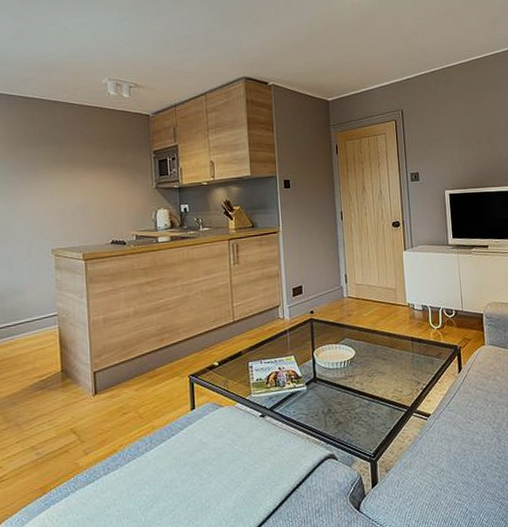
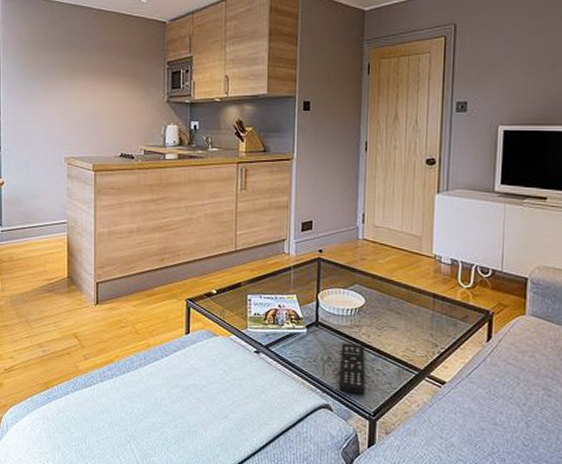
remote control: none [339,392,364,440] -> present [339,343,366,394]

